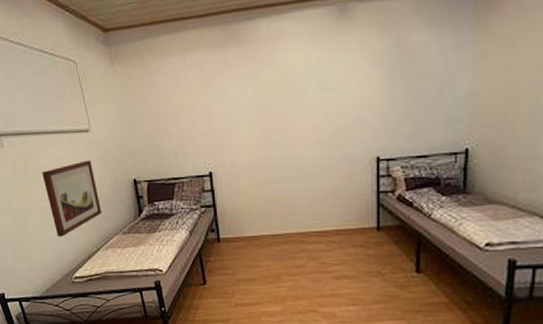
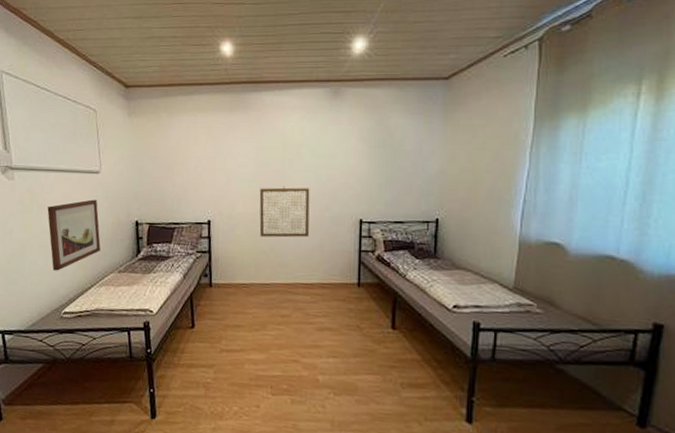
wall art: none [262,127,320,185] -> present [259,186,310,238]

